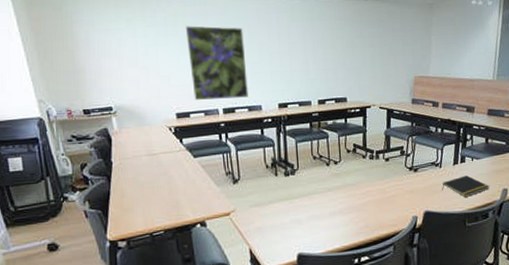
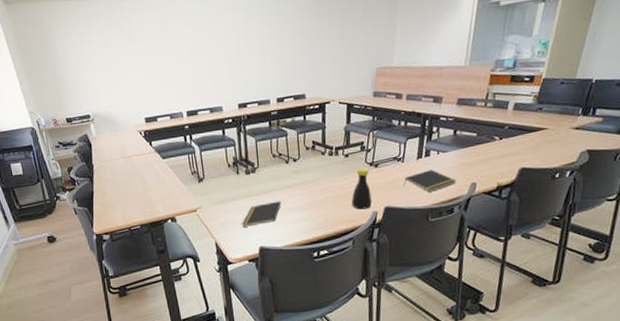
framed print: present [185,25,248,100] -> none [149,30,210,104]
notepad: none [279,204,322,232] -> present [242,201,282,227]
bottle: none [392,171,412,214] -> present [352,167,372,210]

